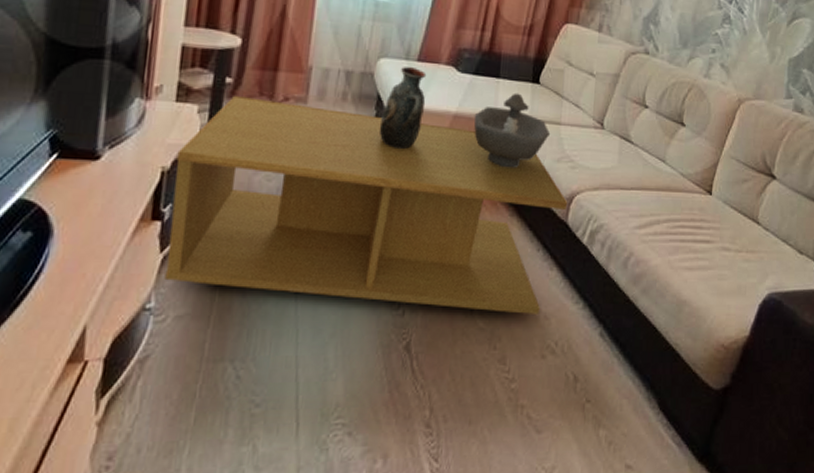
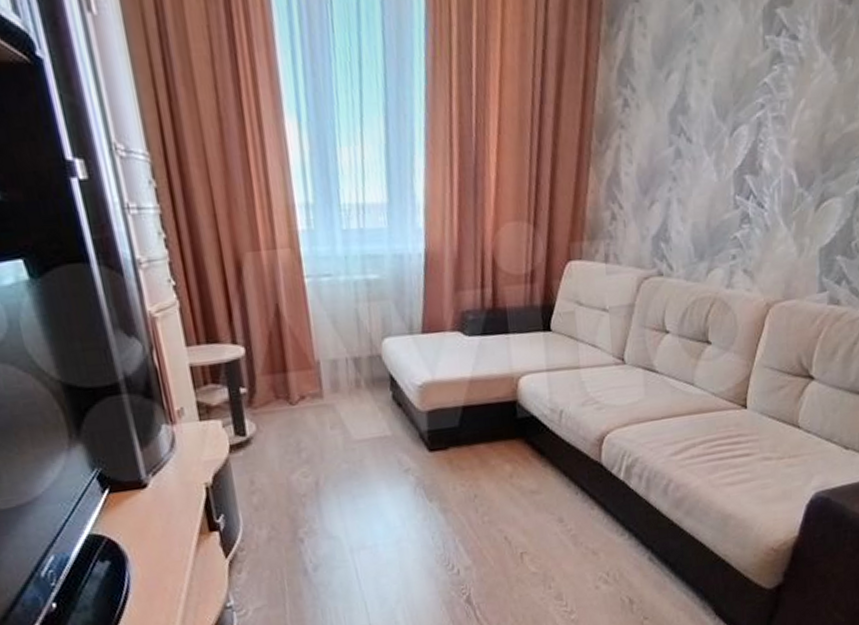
coffee table: present [164,96,568,314] -> none [214,391,599,581]
decorative vase: present [379,67,427,149] -> none [398,340,441,424]
decorative bowl: present [474,92,551,169] -> none [490,345,571,422]

